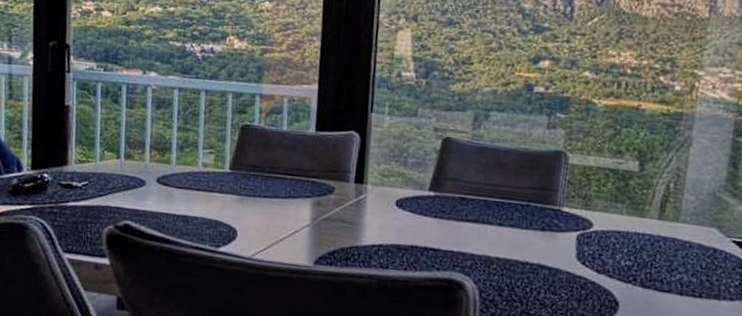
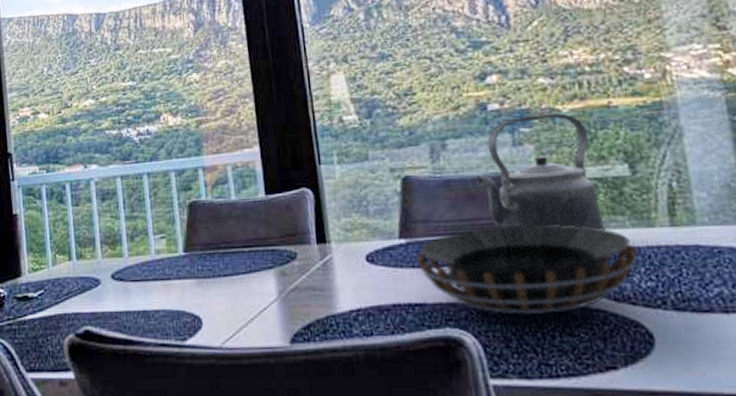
decorative bowl: none [439,193,626,274] -> present [416,224,638,315]
kettle: none [507,103,614,214] -> present [476,113,605,230]

